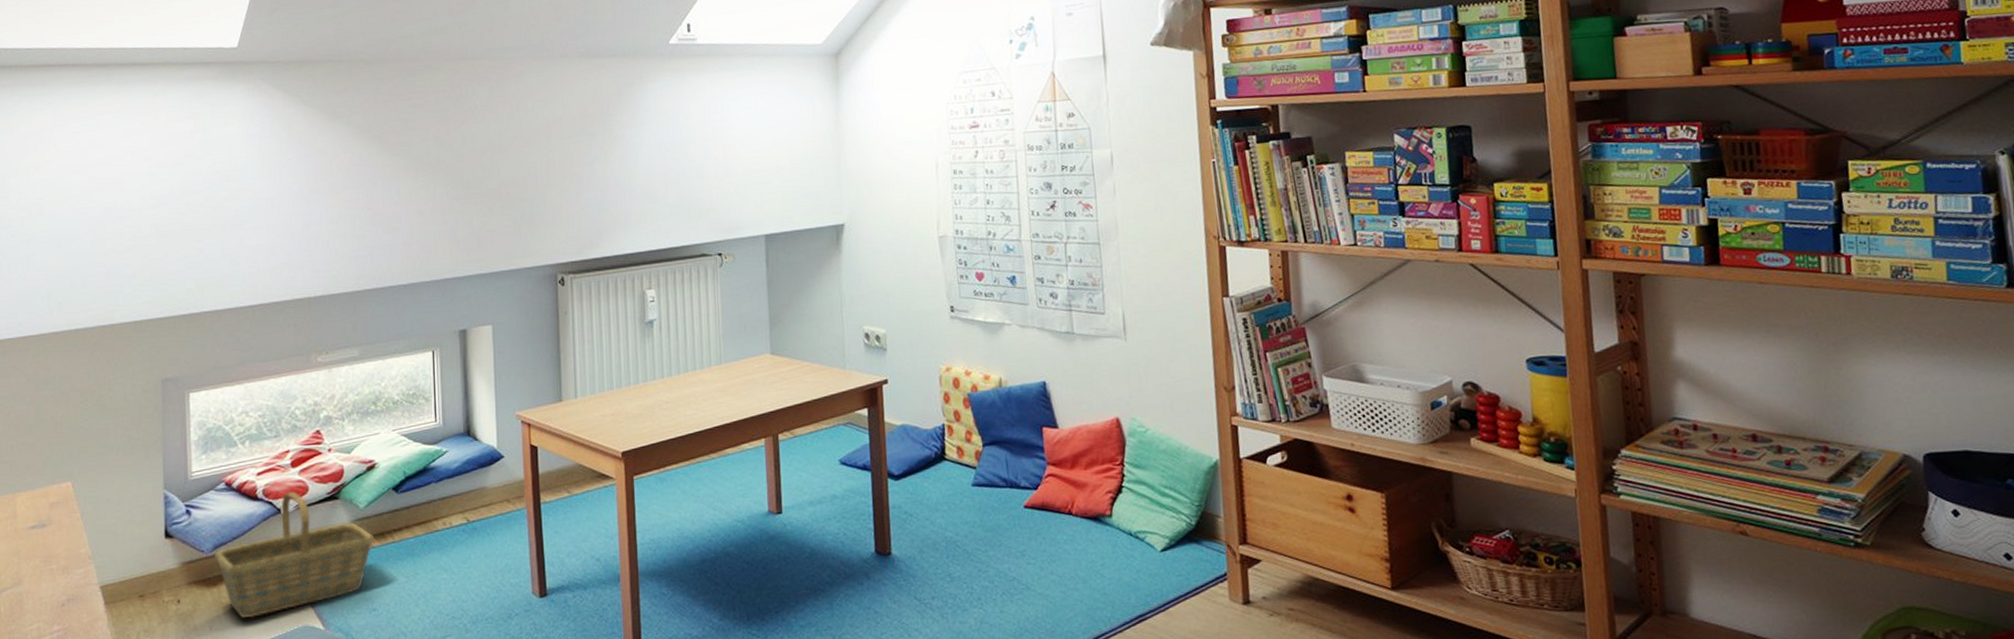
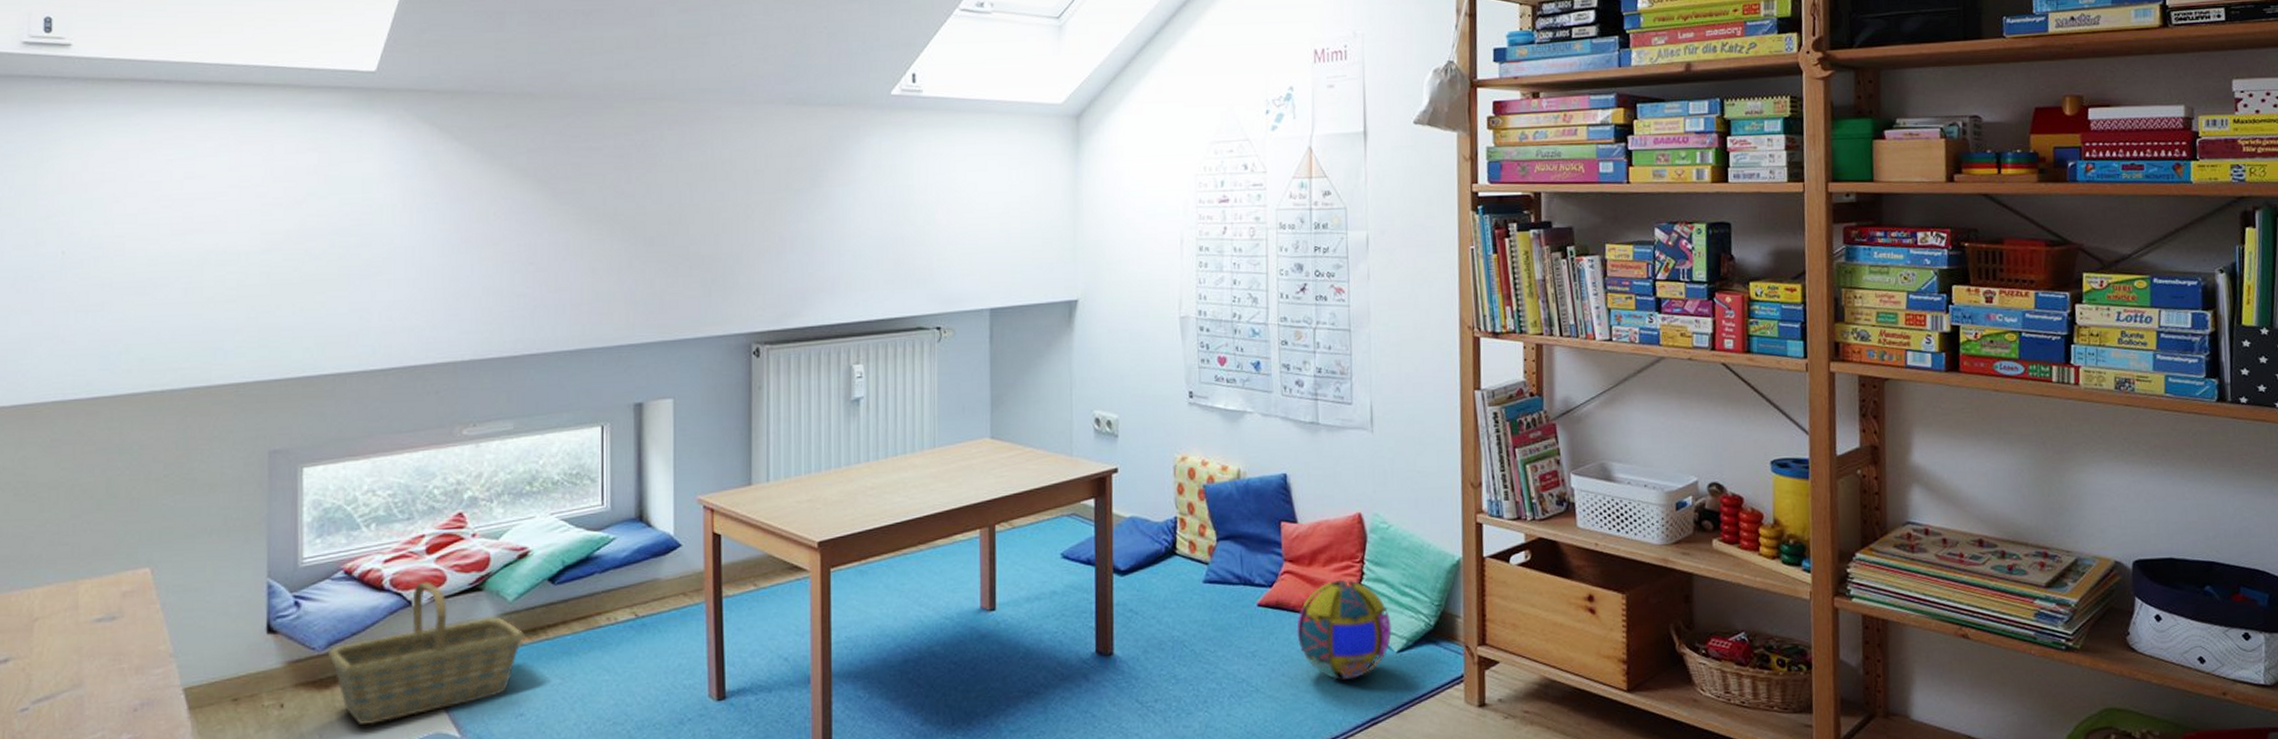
ball: none [1062,481,1155,579] -> present [1296,579,1392,680]

